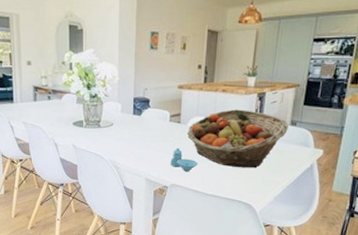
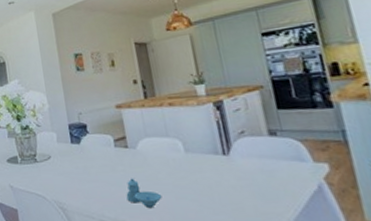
fruit basket: present [187,109,289,169] -> none [139,123,268,198]

